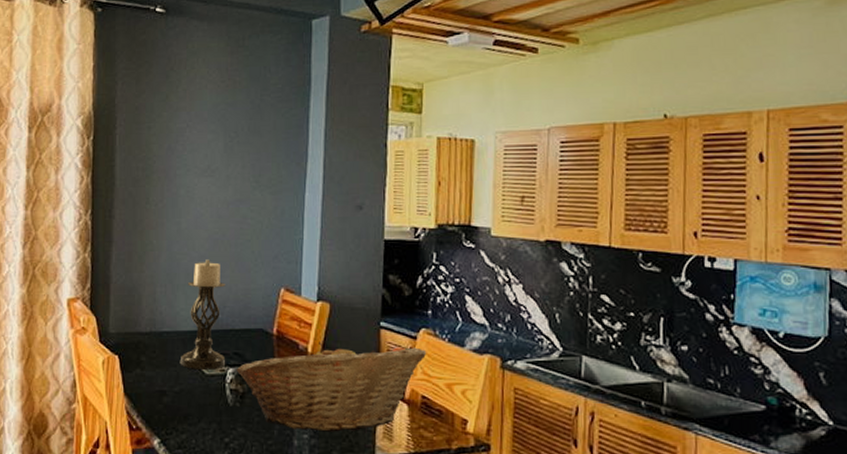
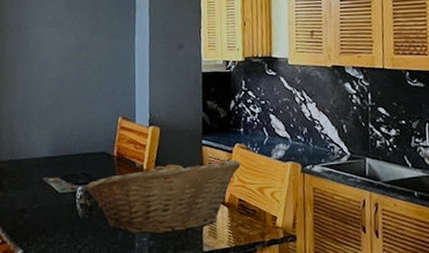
candle holder: present [179,259,226,370] -> none [36,96,76,189]

